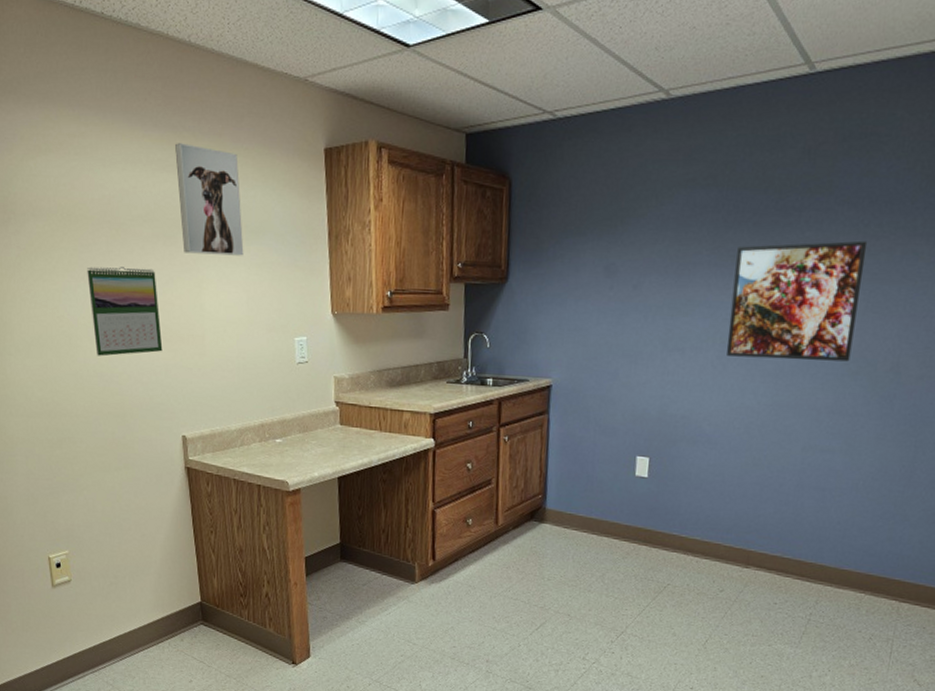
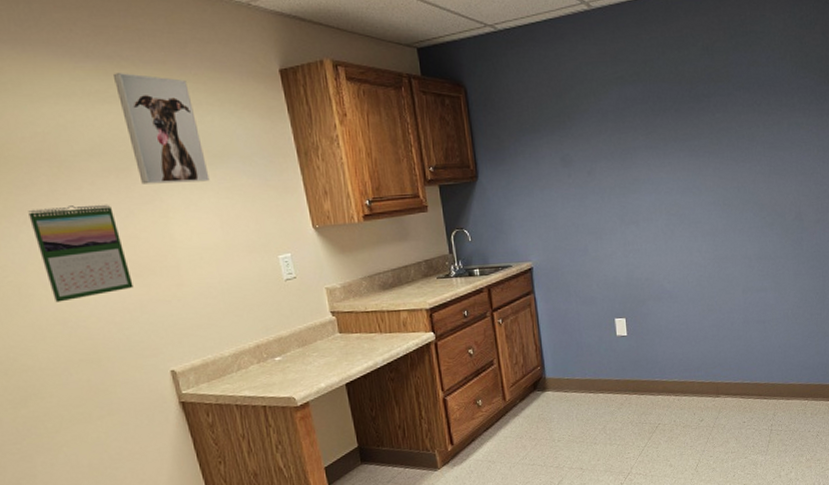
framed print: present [727,240,868,362] -> none [666,117,765,223]

